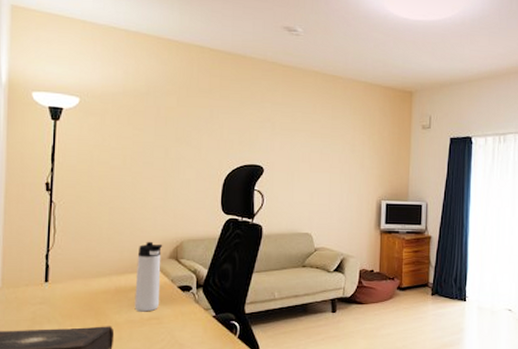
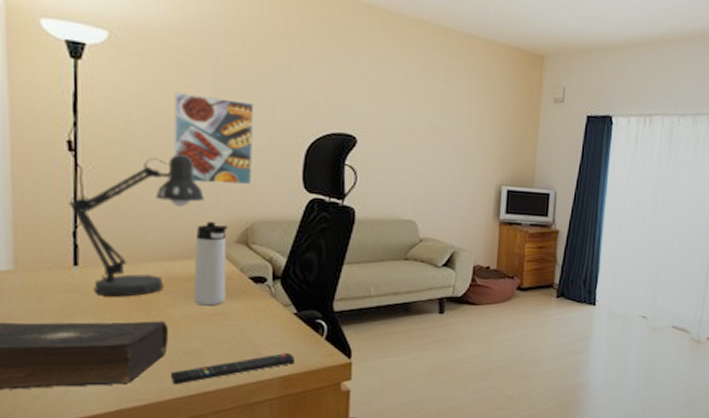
desk lamp: none [44,188,145,307] -> present [68,153,204,297]
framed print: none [123,141,185,211] -> present [173,92,254,185]

